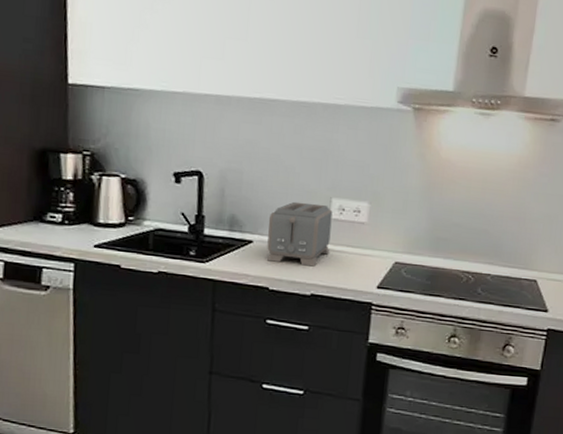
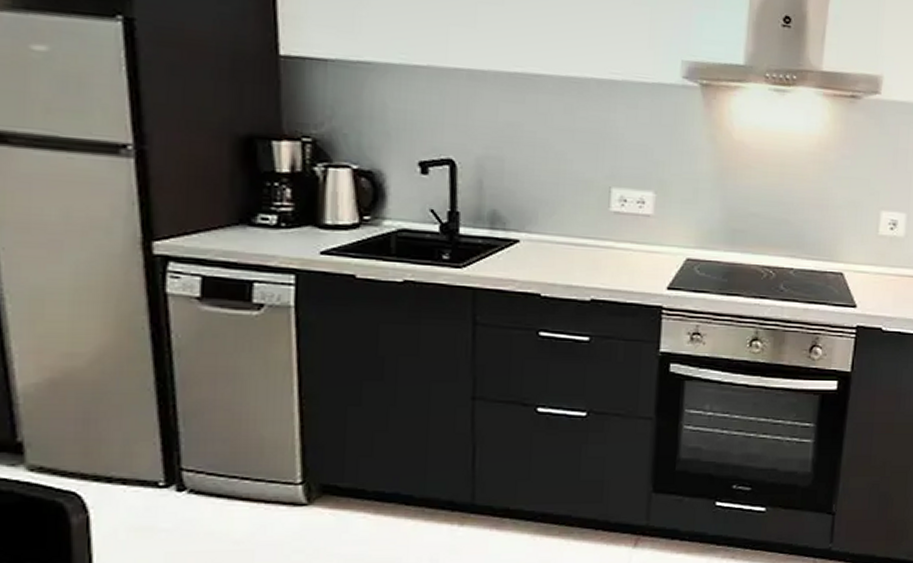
toaster: present [266,201,333,267] -> none [536,192,613,268]

